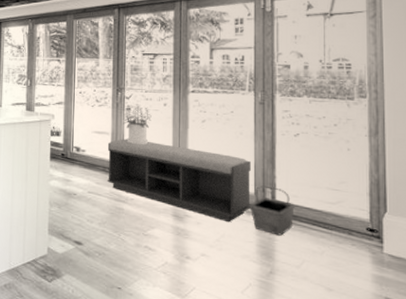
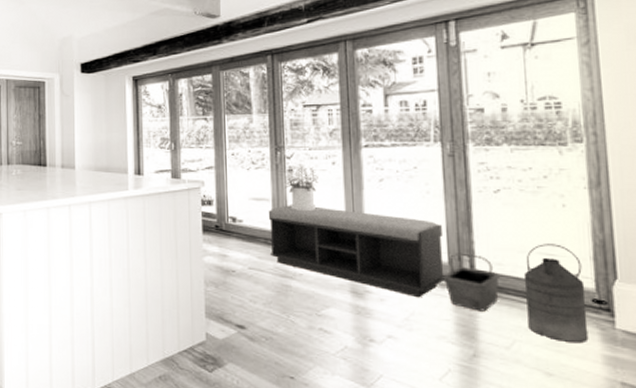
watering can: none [314,180,362,264] -> present [523,244,589,343]

